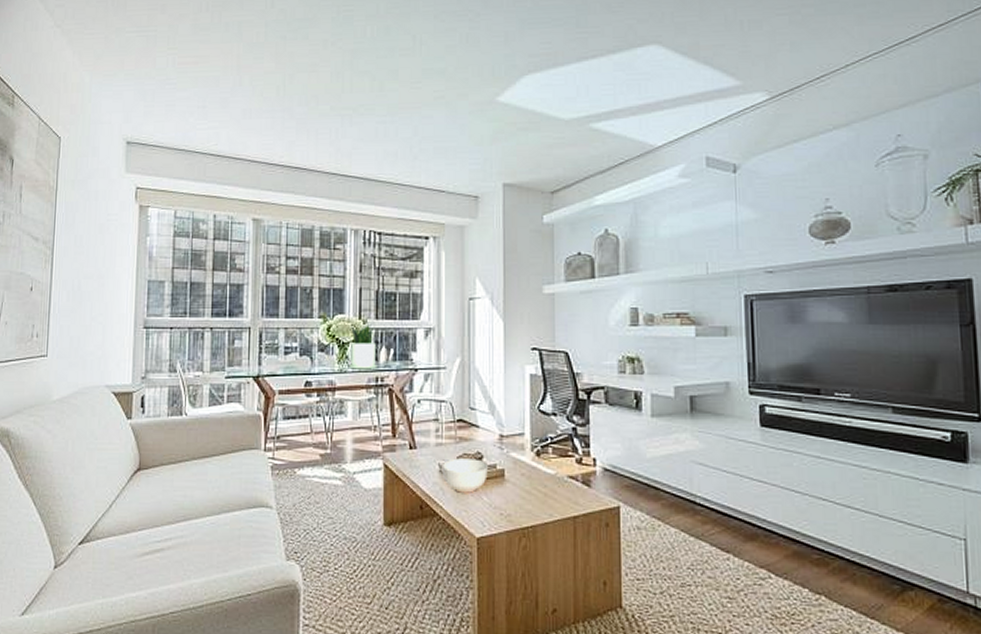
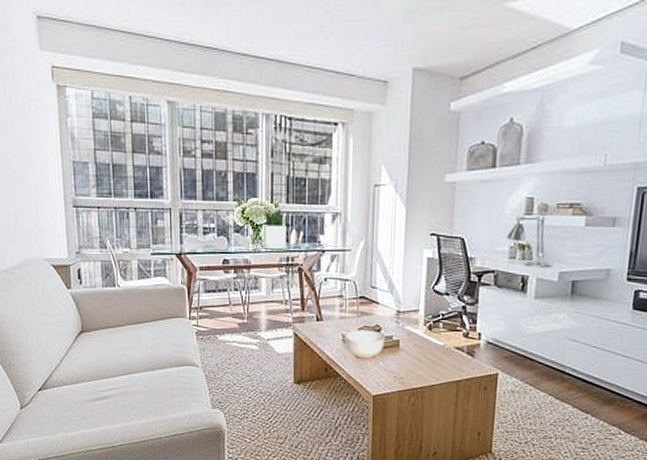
desk lamp: none [614,326,668,383] -> present [507,215,554,268]

